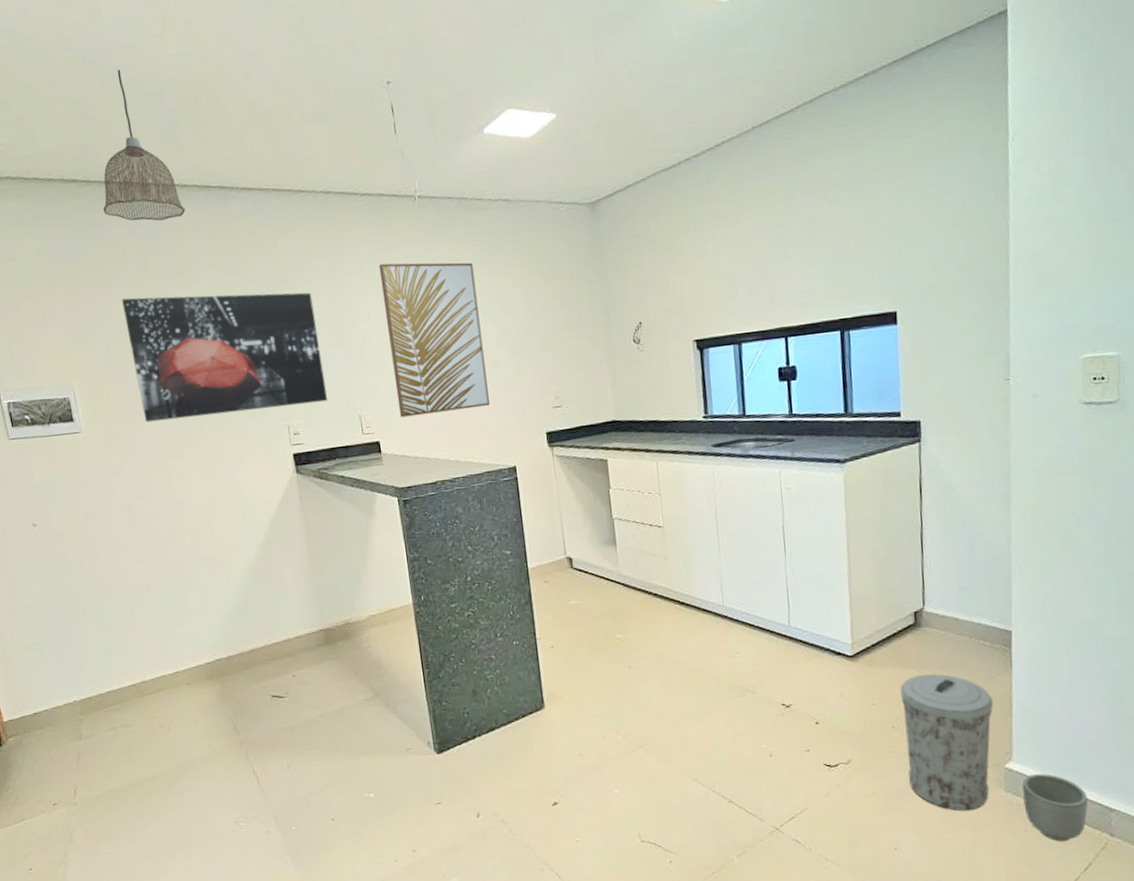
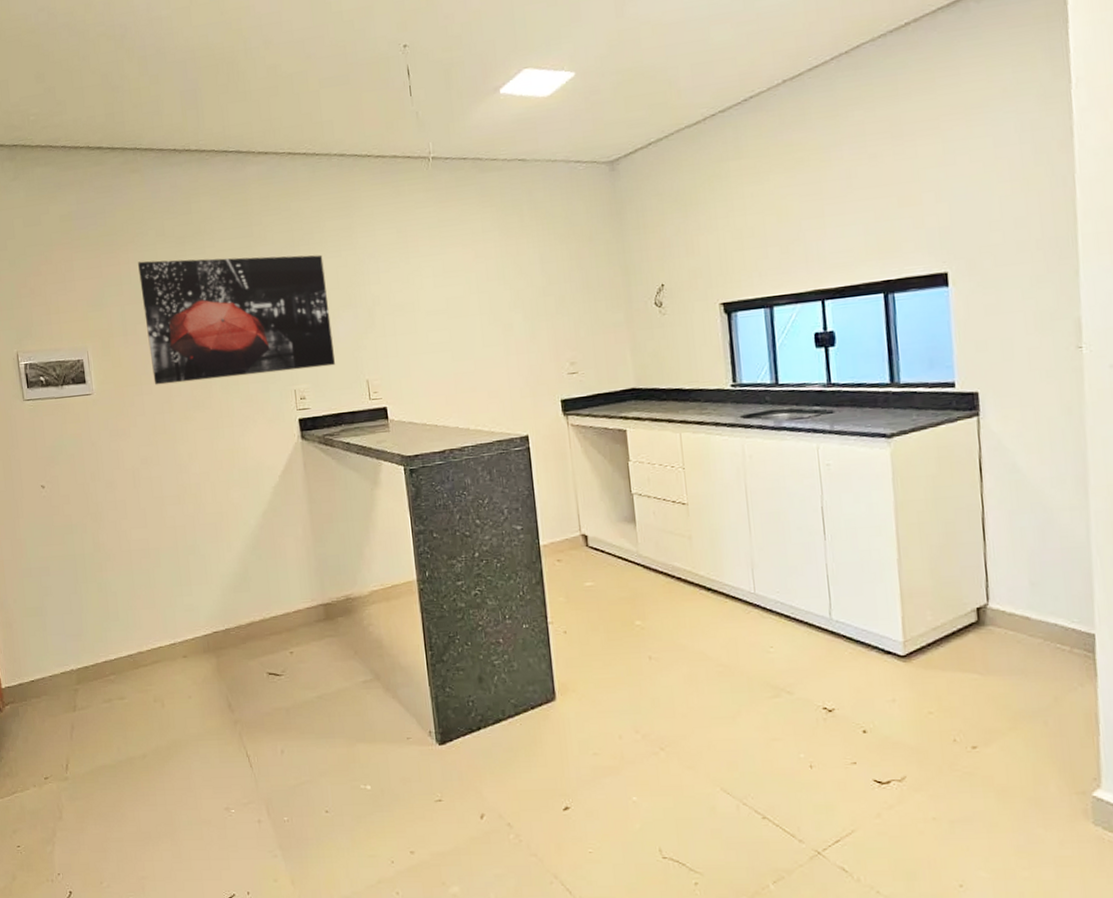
pendant lamp: present [103,69,186,221] -> none [124,41,203,186]
wall art: present [379,262,490,418] -> none [391,223,501,383]
trash can: present [900,673,994,811] -> none [962,680,1076,846]

